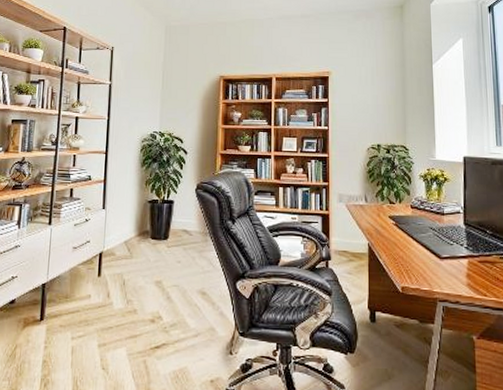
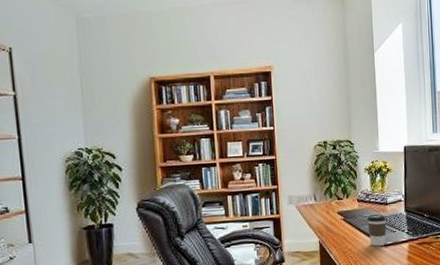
coffee cup: none [421,223,444,258] -> present [367,214,387,246]

